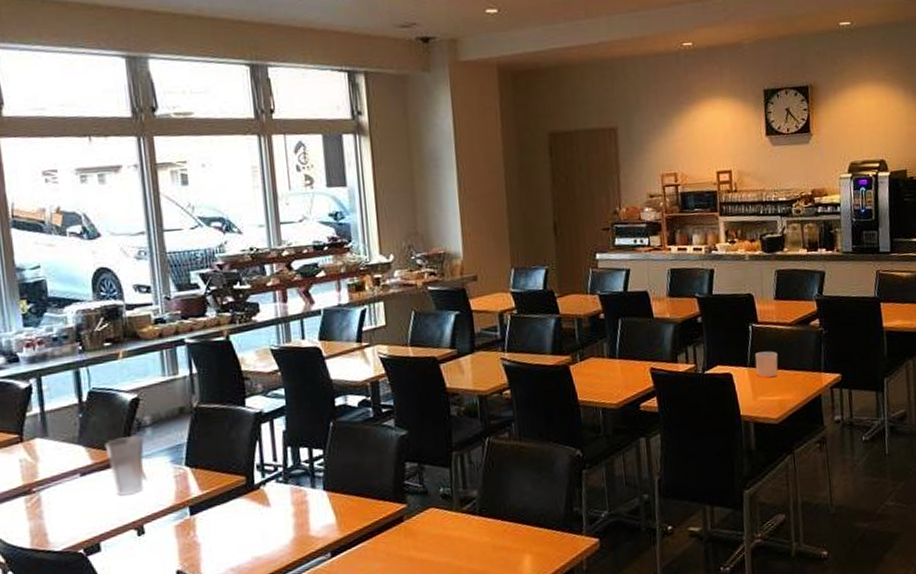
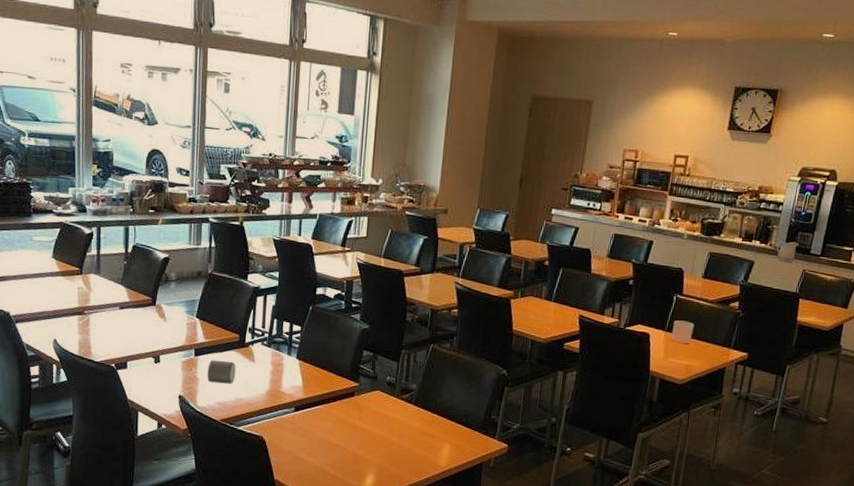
cup: present [104,436,144,496] -> none [139,286,168,331]
cup: none [210,511,248,545] -> present [207,360,236,384]
pitcher: none [843,242,866,266] -> present [776,241,799,262]

